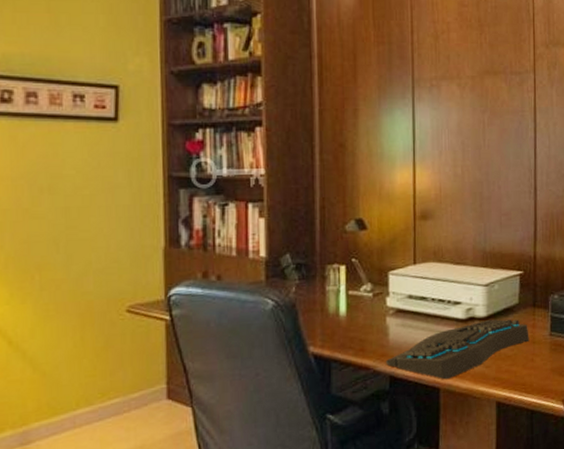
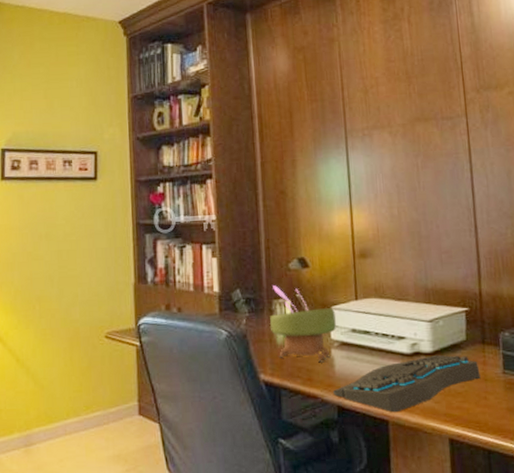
plant: none [321,249,394,332] -> present [269,285,337,363]

